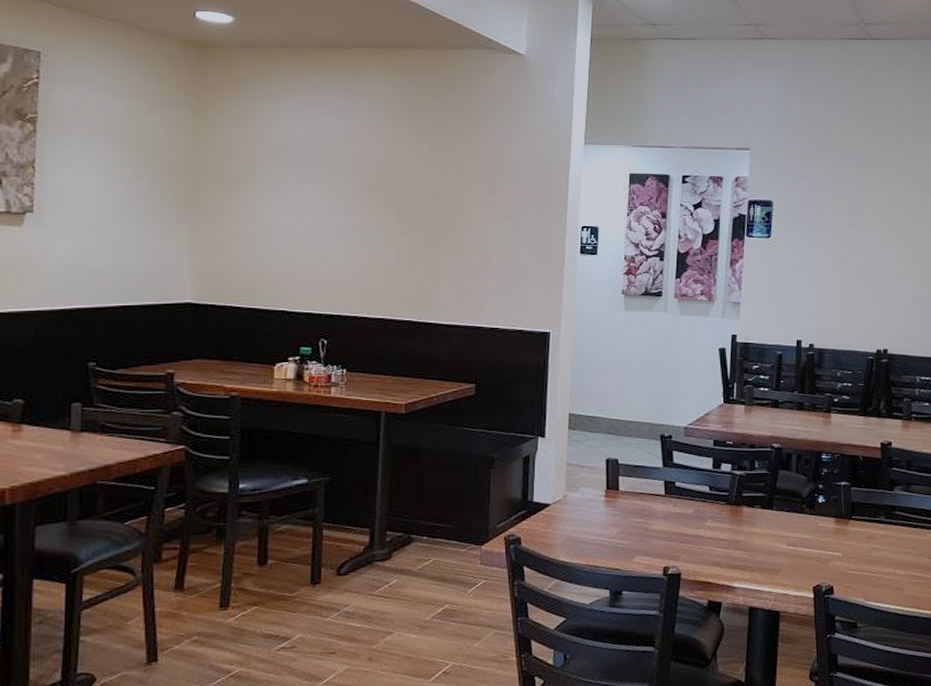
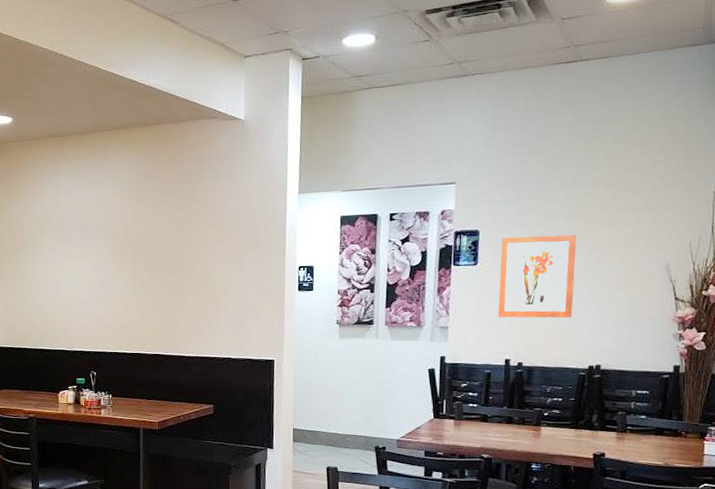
wall art: none [790,210,866,299] -> present [498,235,576,318]

